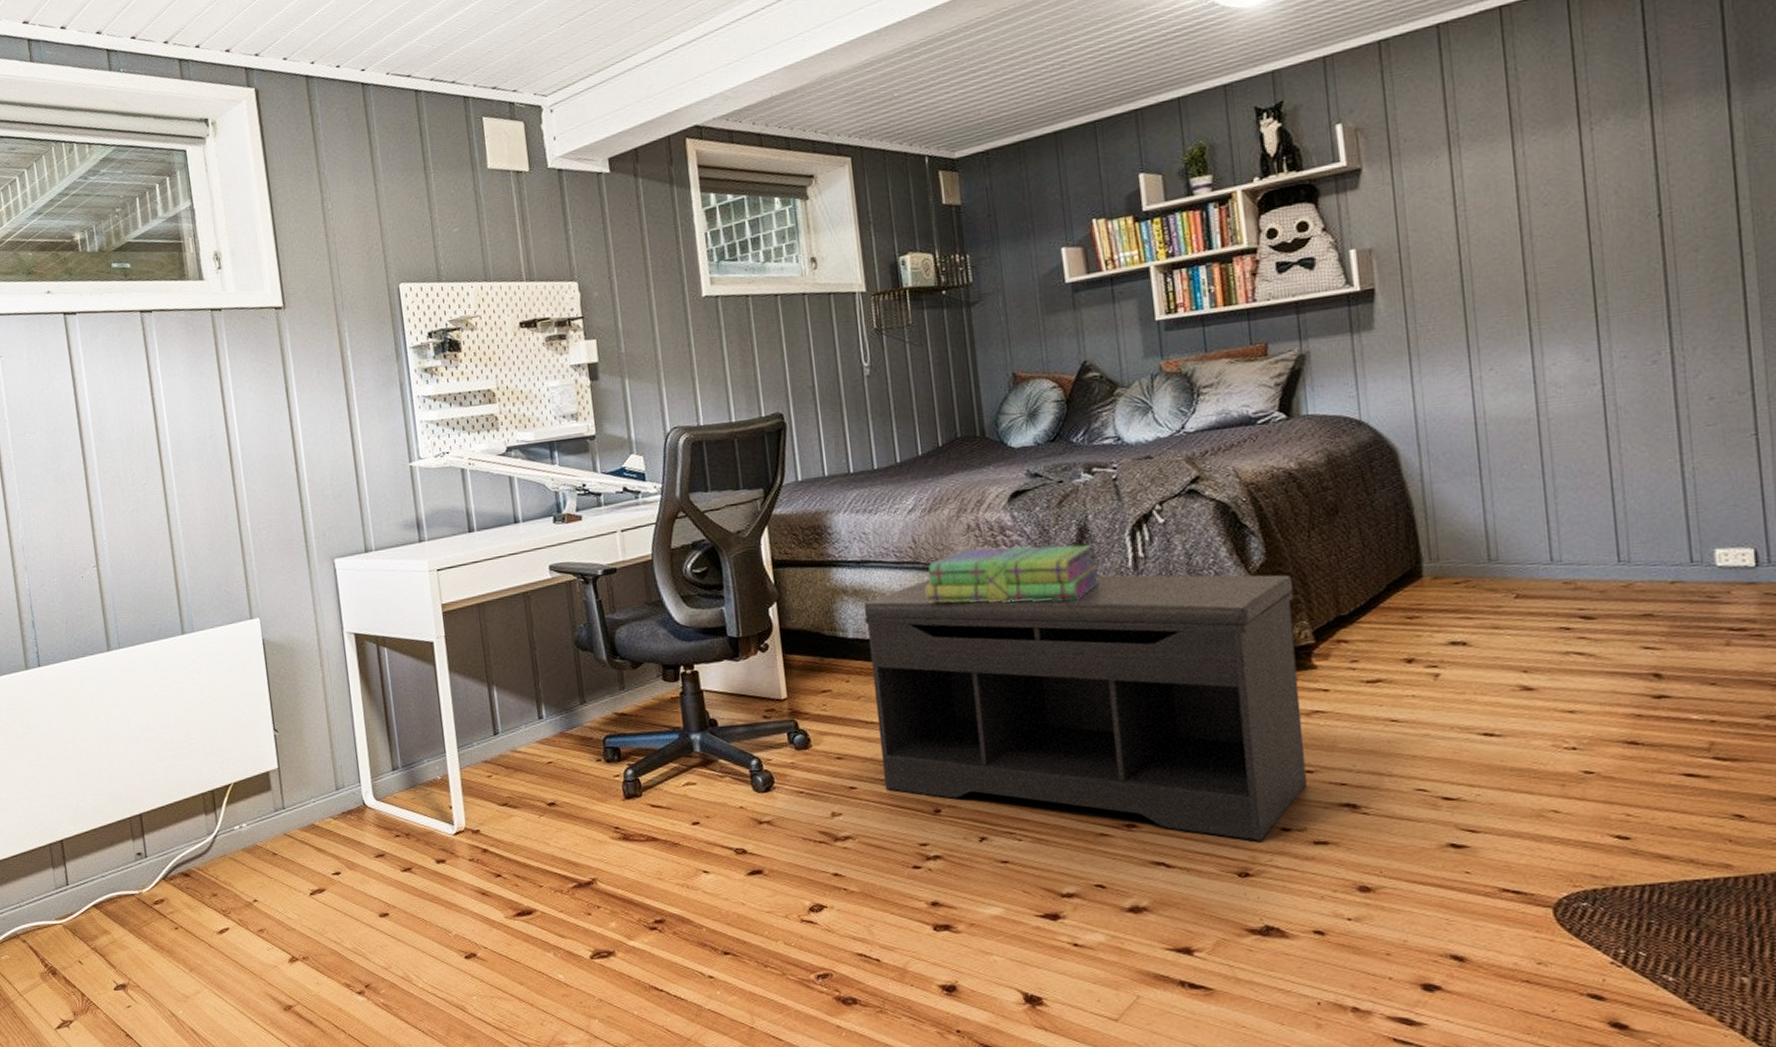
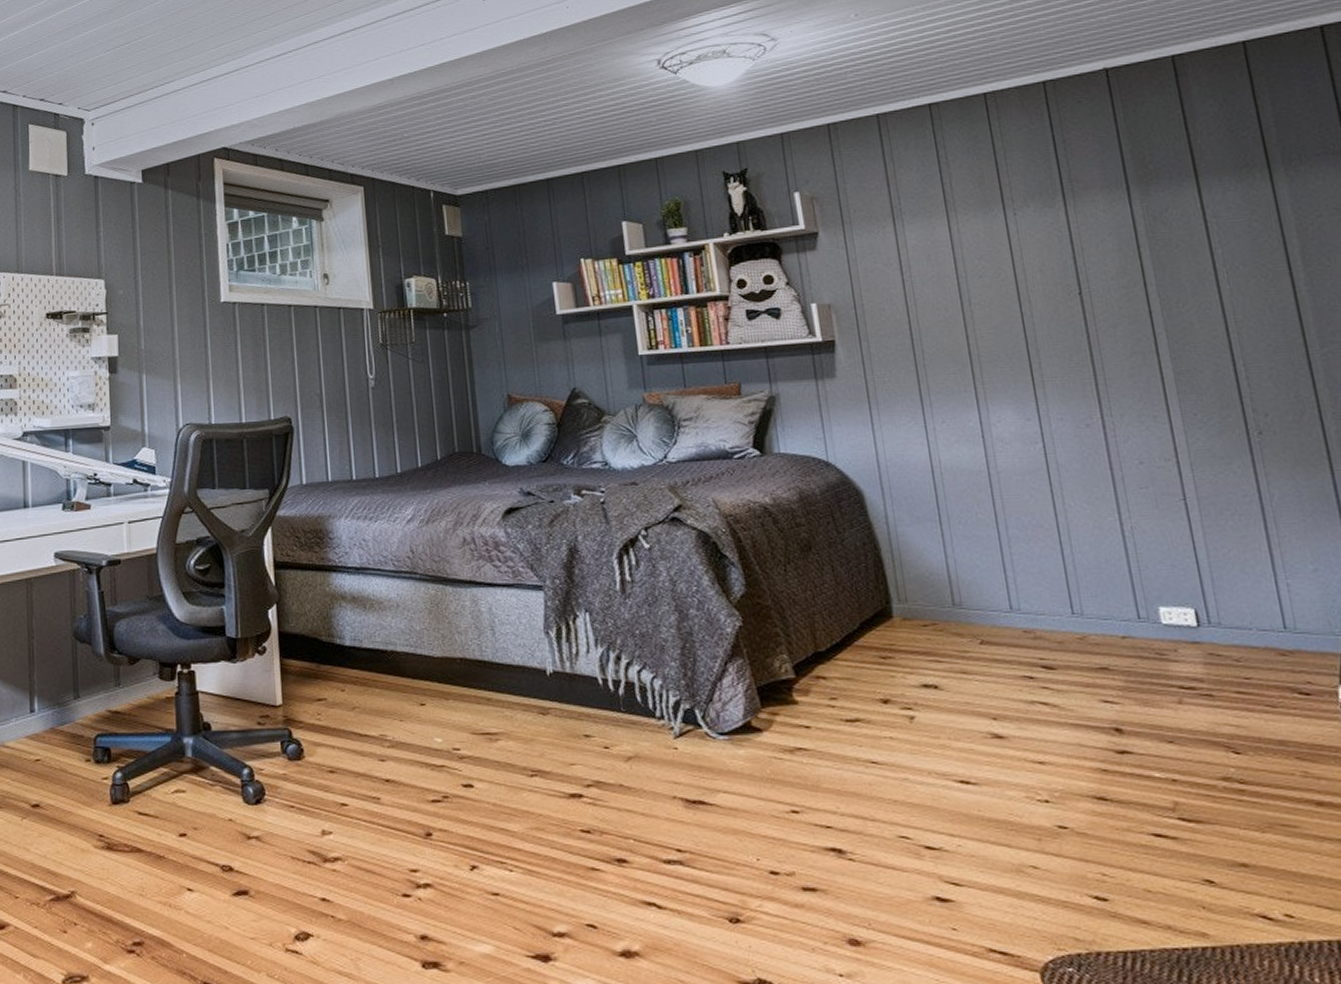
bench: present [864,574,1307,841] -> none [361,591,793,884]
stack of books: present [925,544,1100,603] -> none [421,562,589,621]

